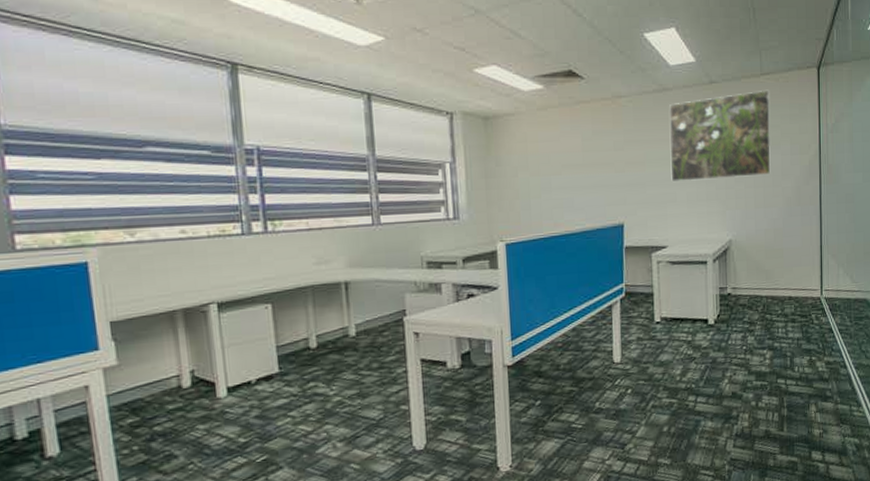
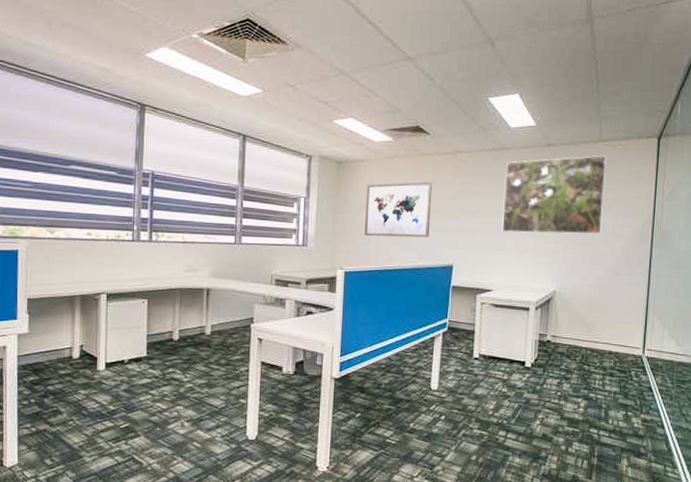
wall art: none [520,133,595,201] -> present [365,181,433,238]

